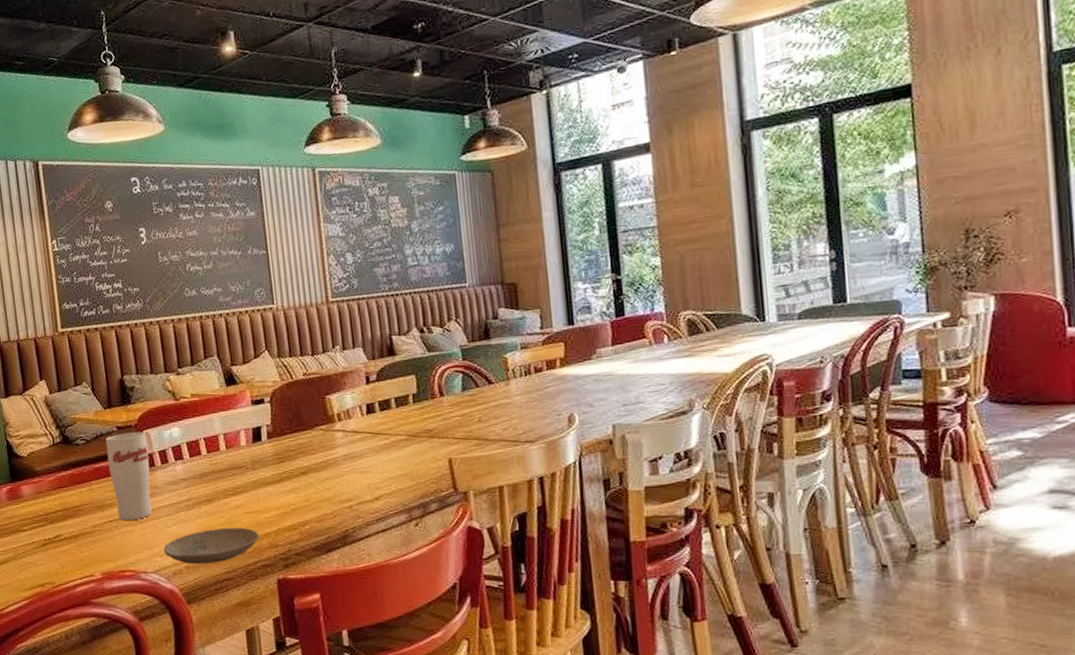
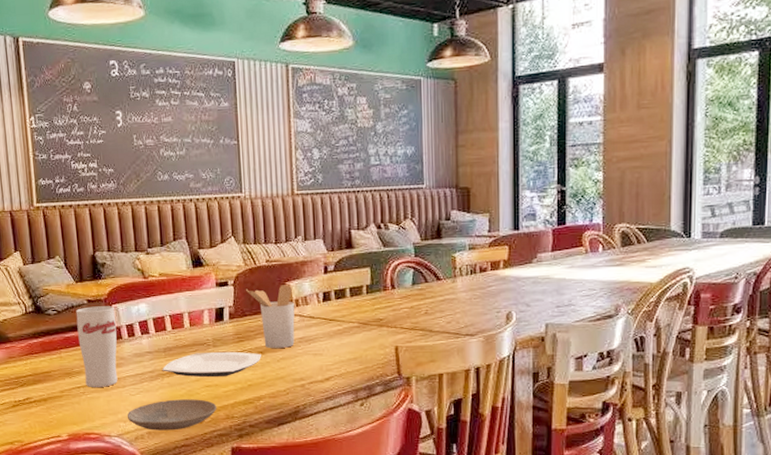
plate: none [198,473,304,504] -> present [162,351,261,377]
utensil holder: none [284,398,339,468] -> present [246,285,295,348]

